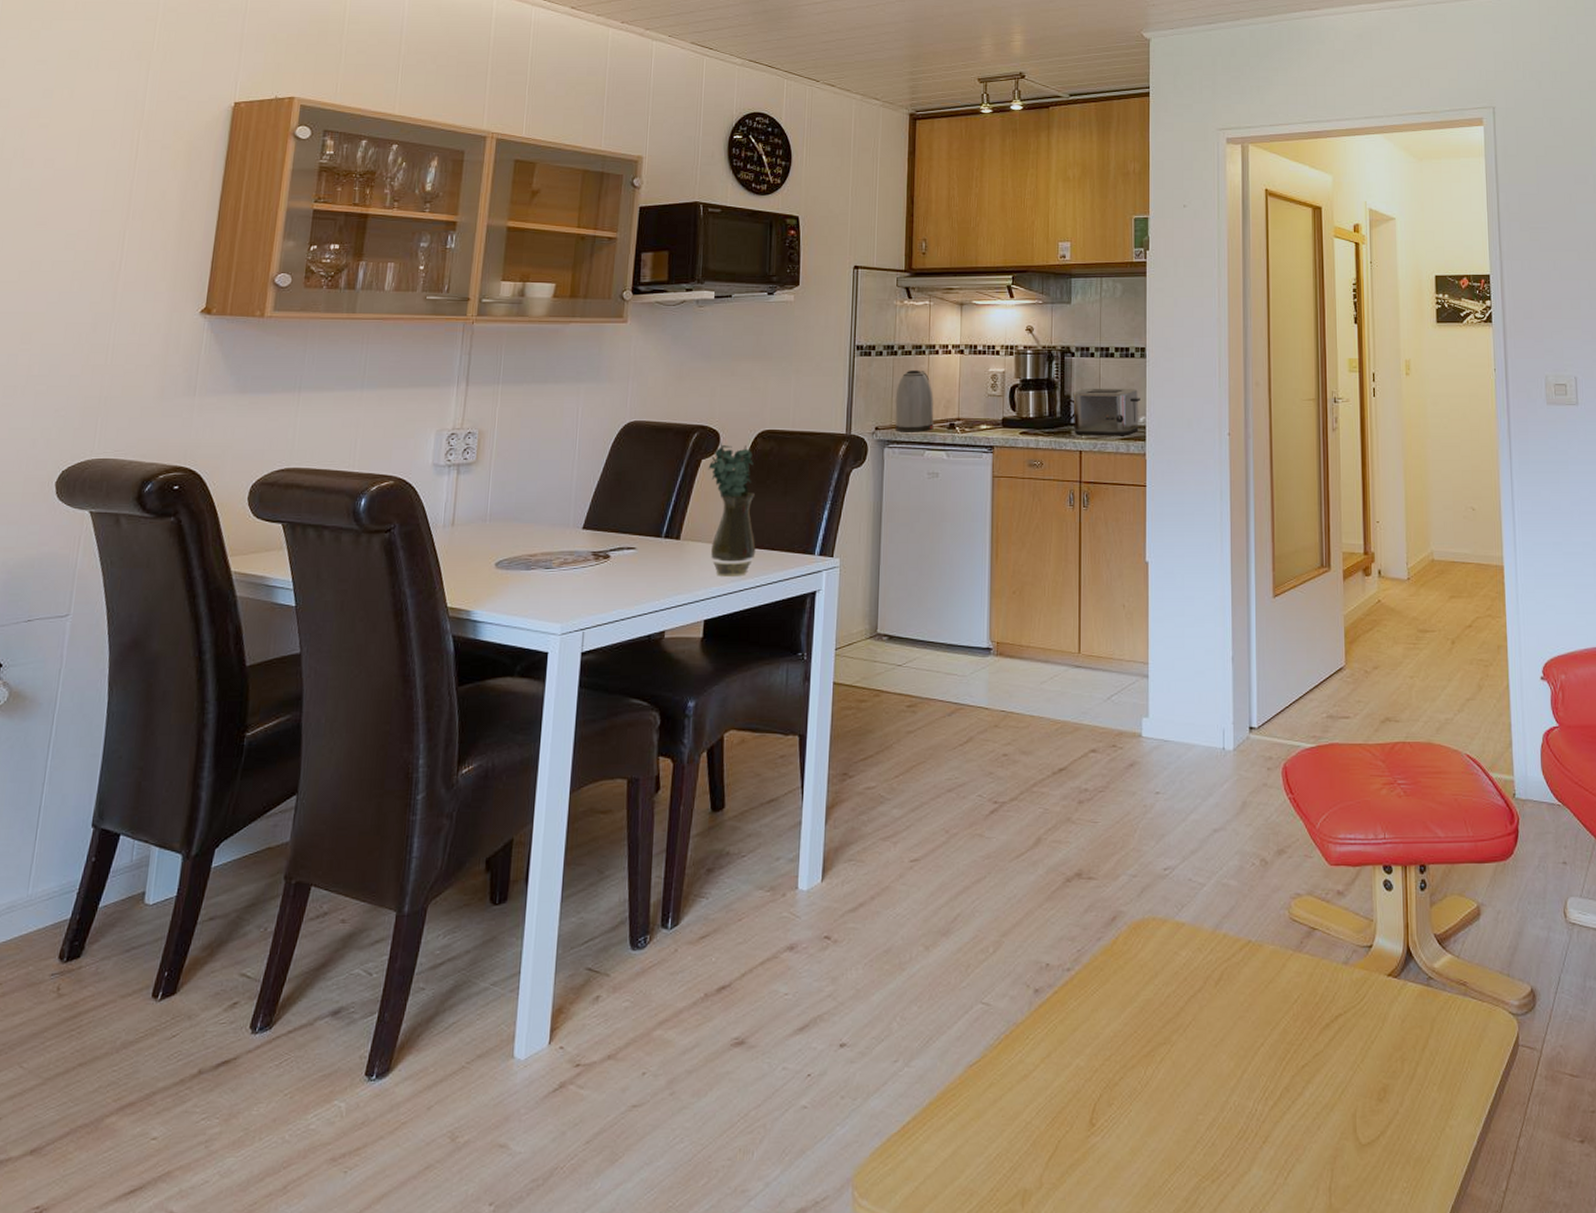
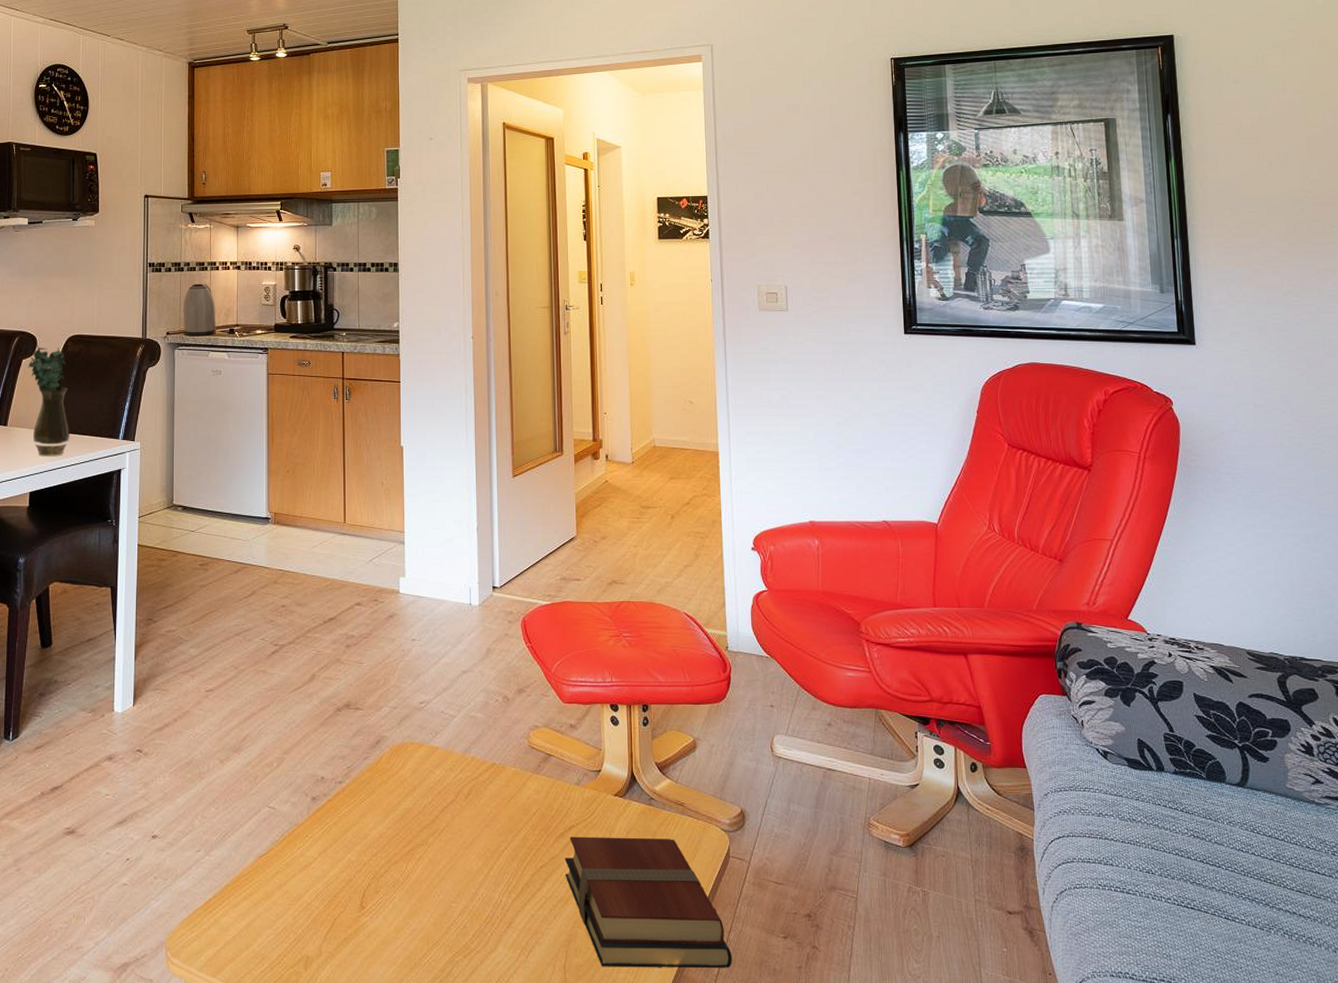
toaster: present [1073,388,1140,438] -> none [335,298,394,341]
books: none [1330,1026,1522,1187] -> present [564,836,732,969]

